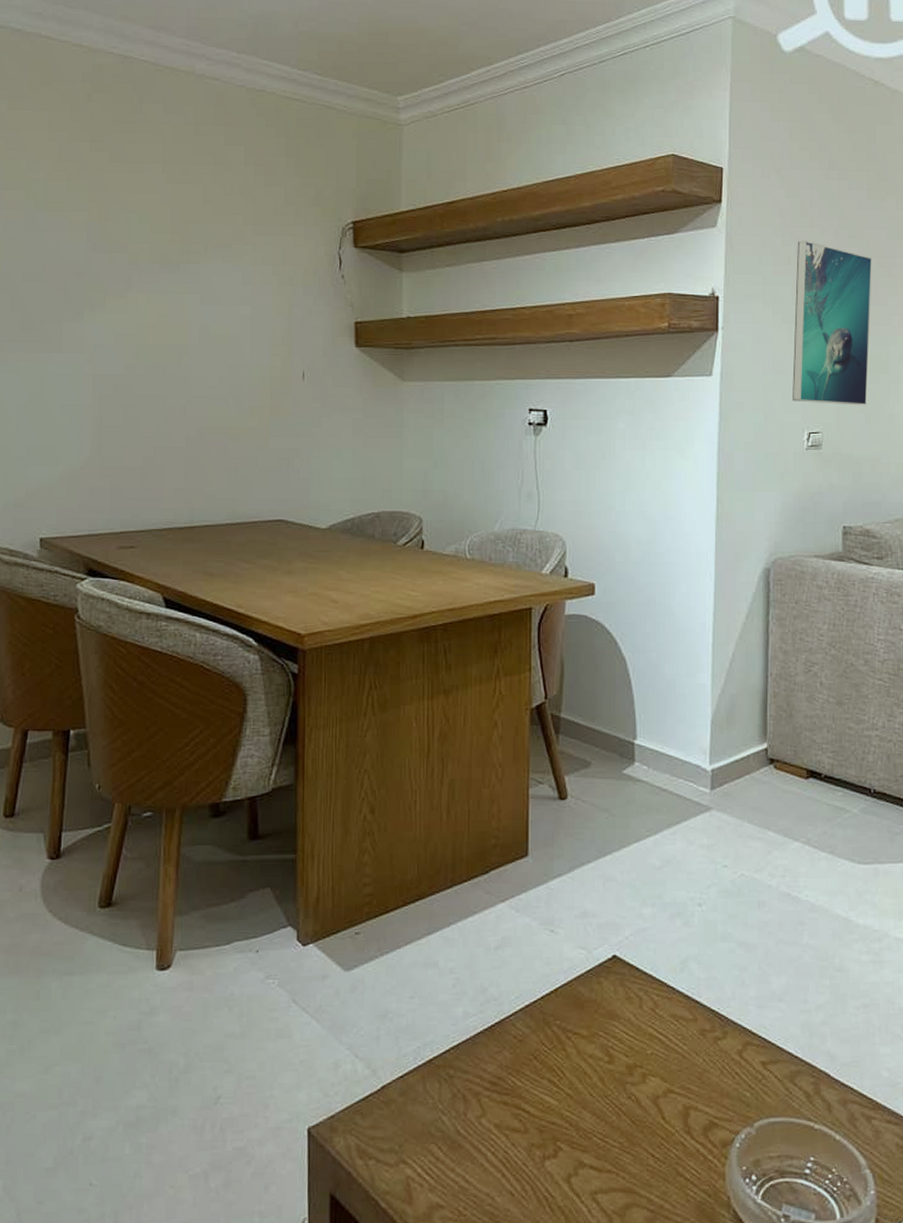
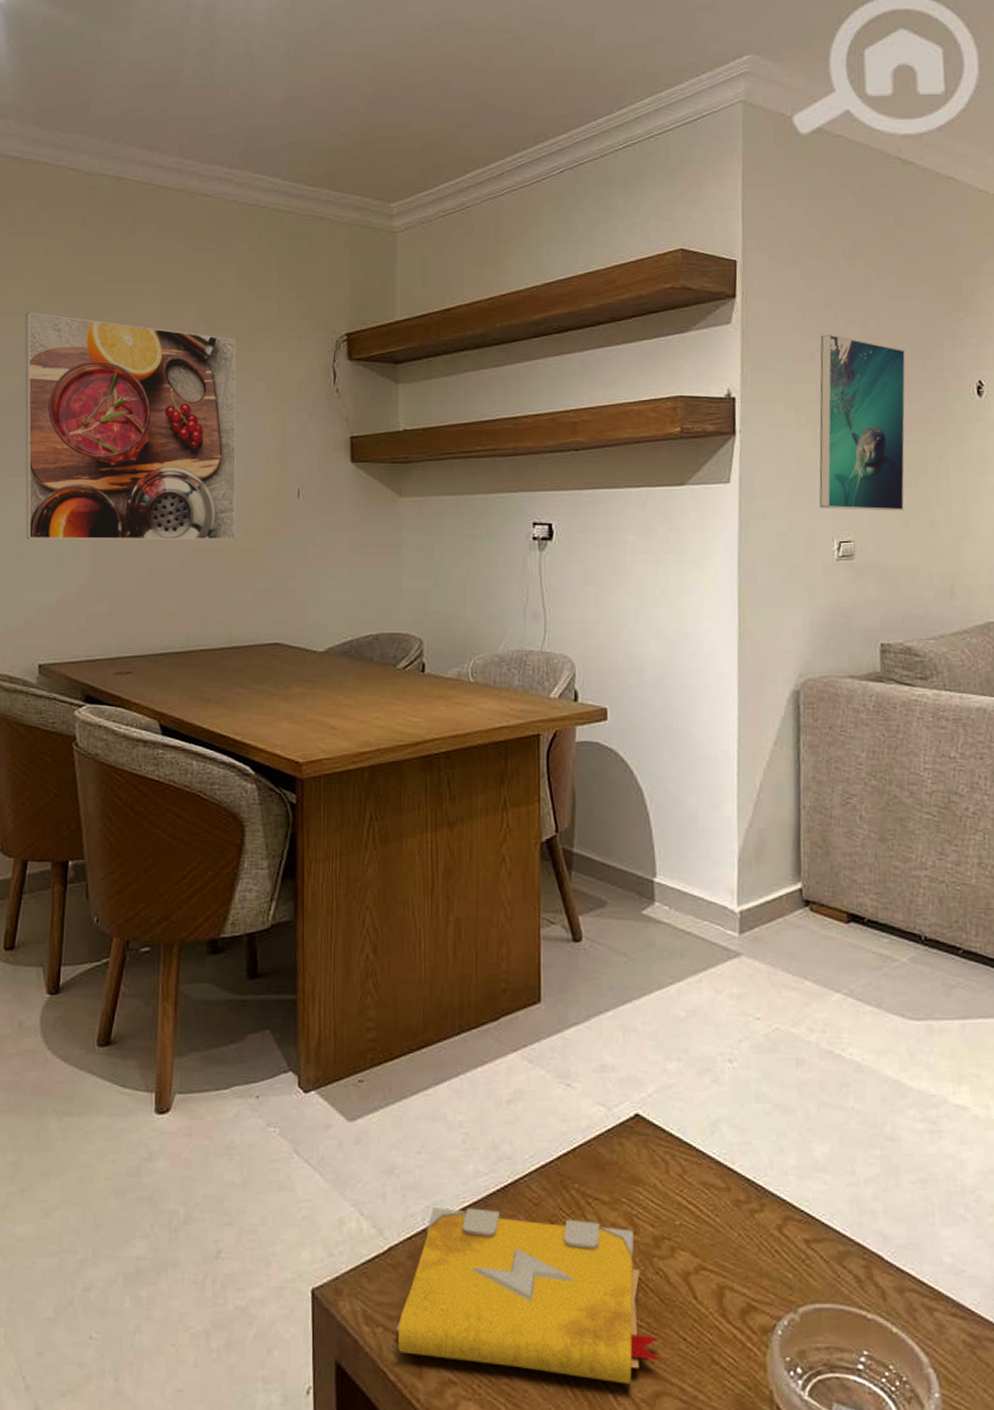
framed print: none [26,187,243,419] -> present [25,312,237,541]
spell book: none [387,1046,631,1199] -> present [396,1207,661,1385]

